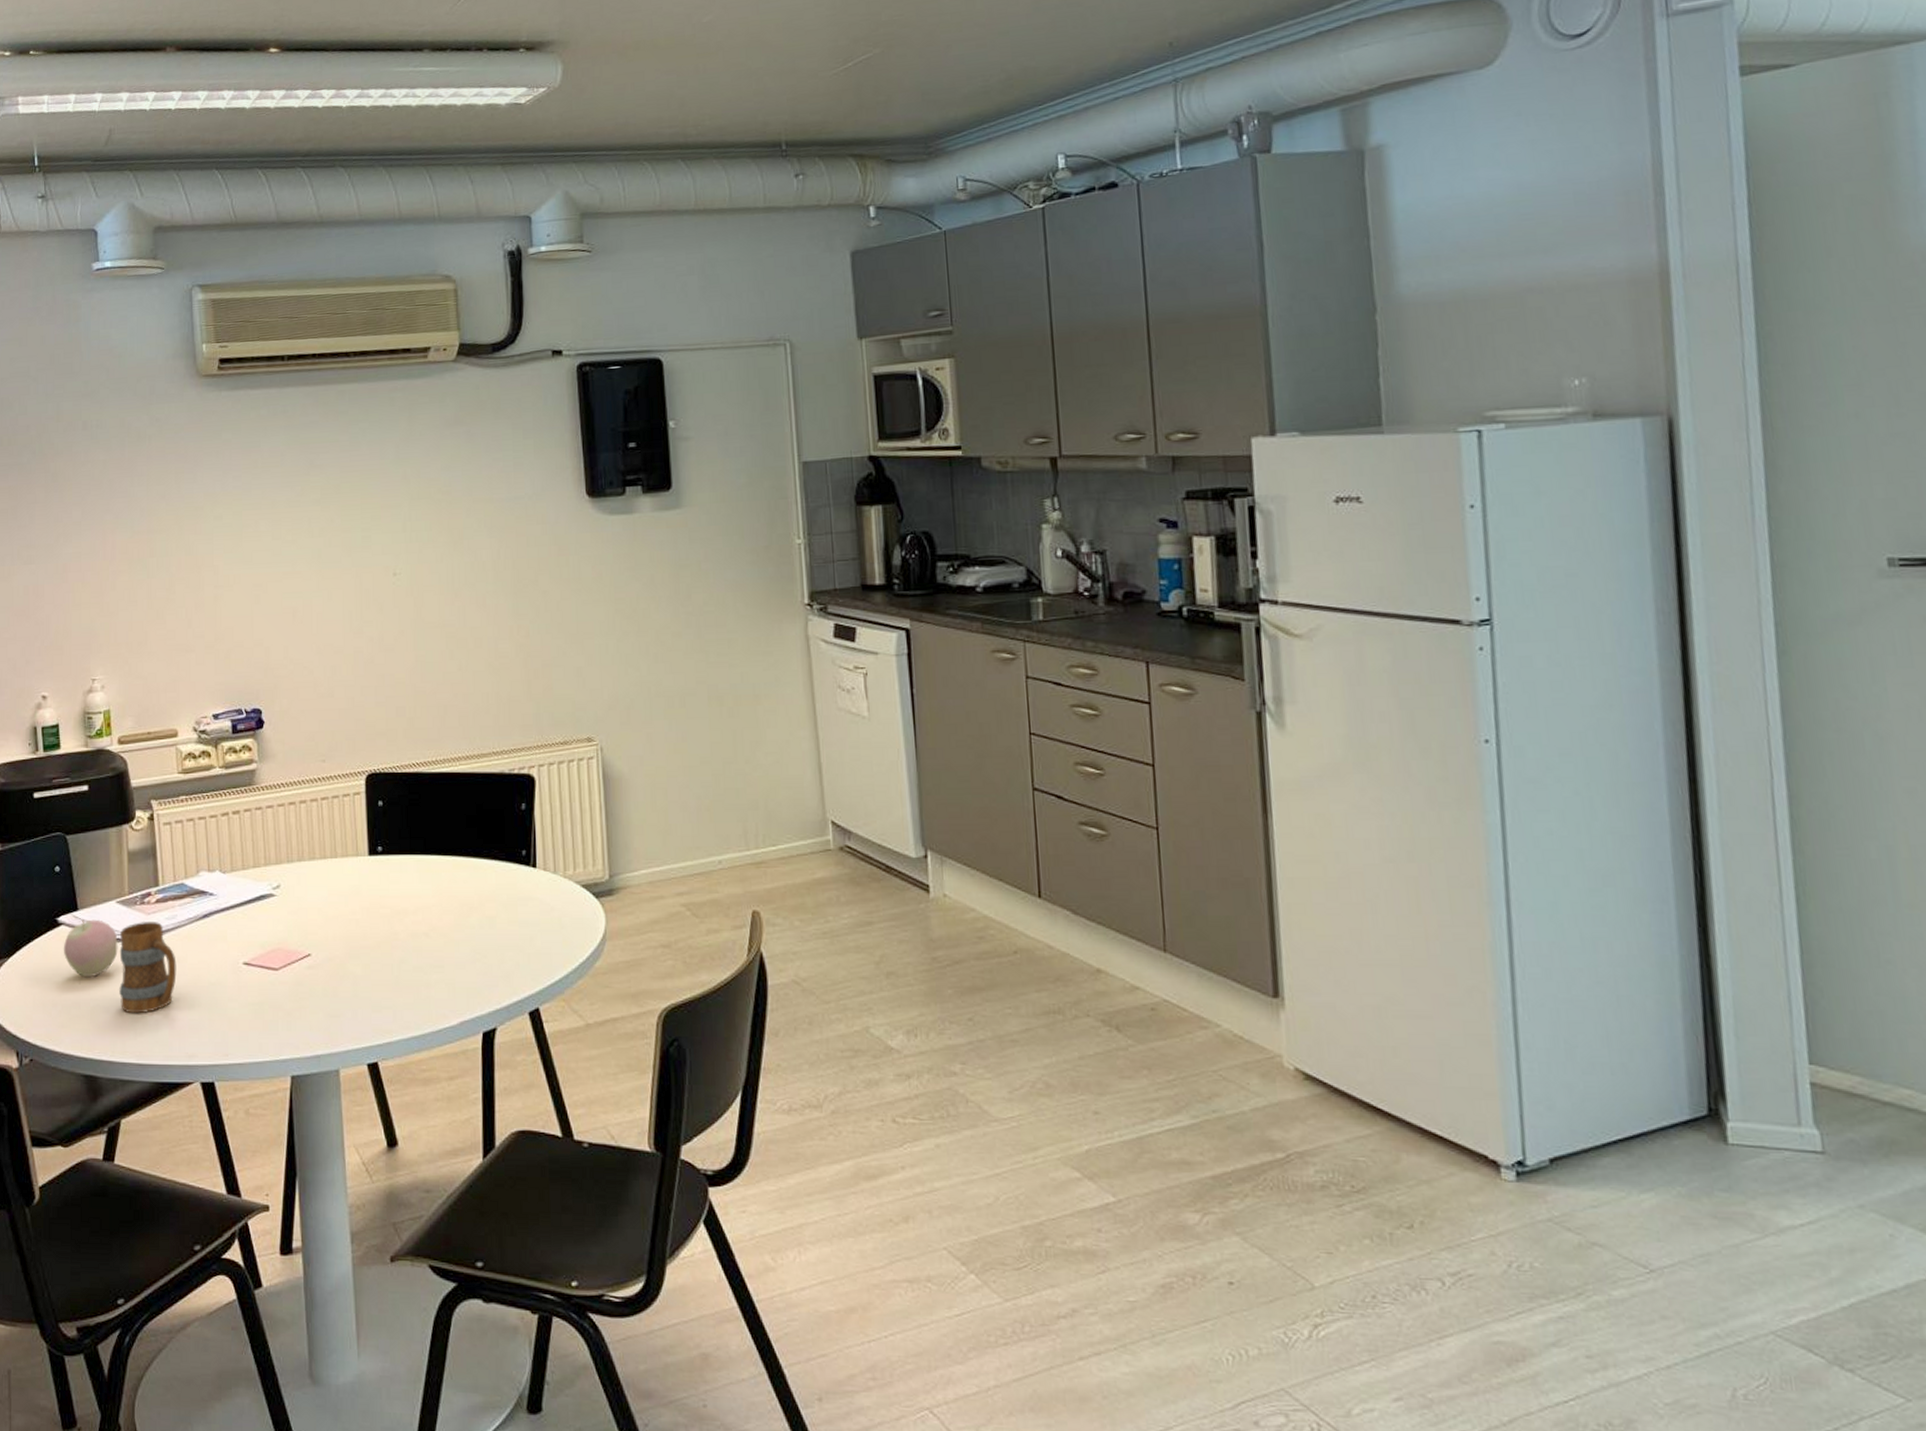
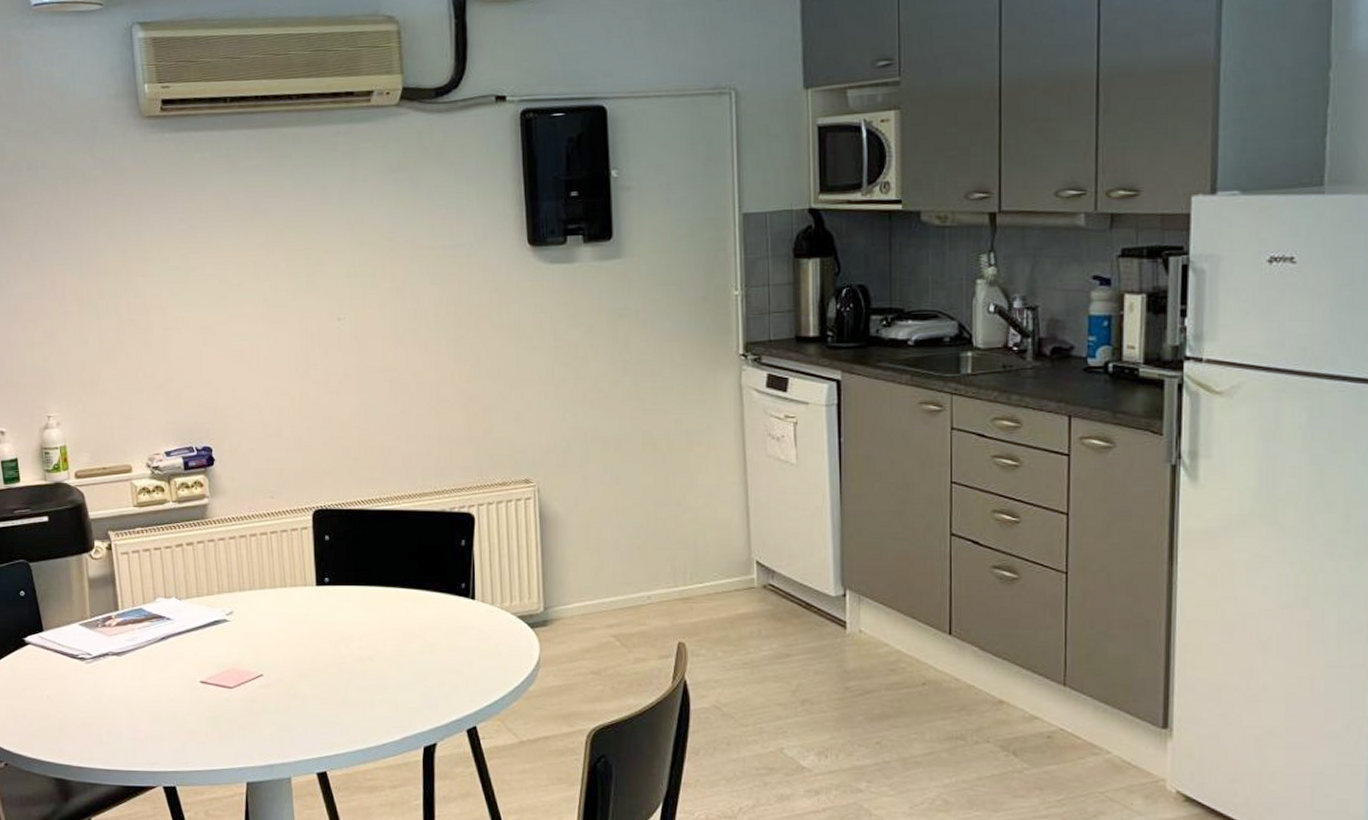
apple: present [63,919,118,978] -> none [31,640,83,692]
mug: present [119,922,177,1014] -> none [83,643,138,725]

